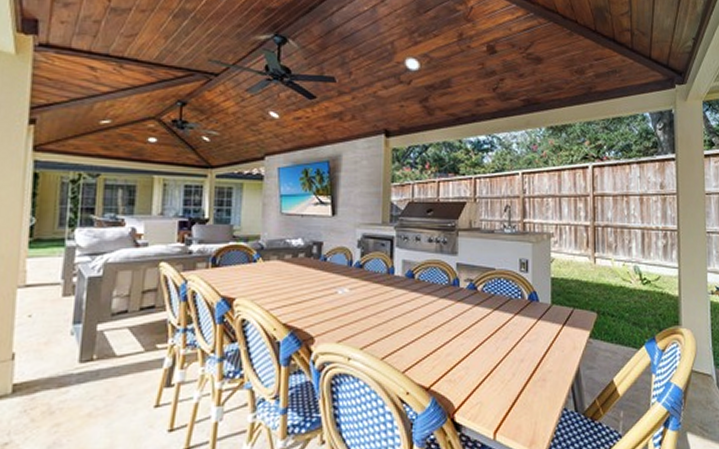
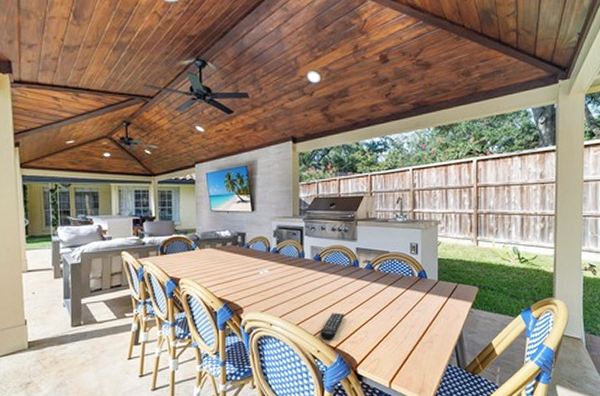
remote control: none [410,343,440,378] -> present [320,313,344,339]

